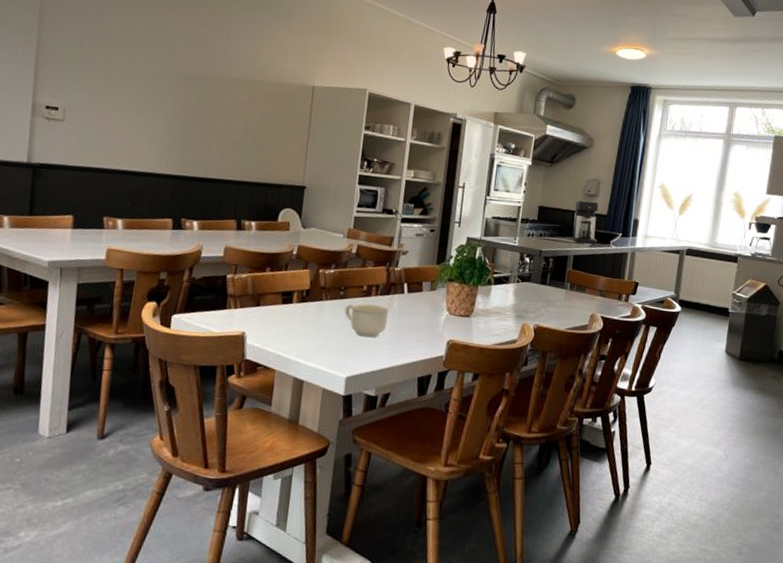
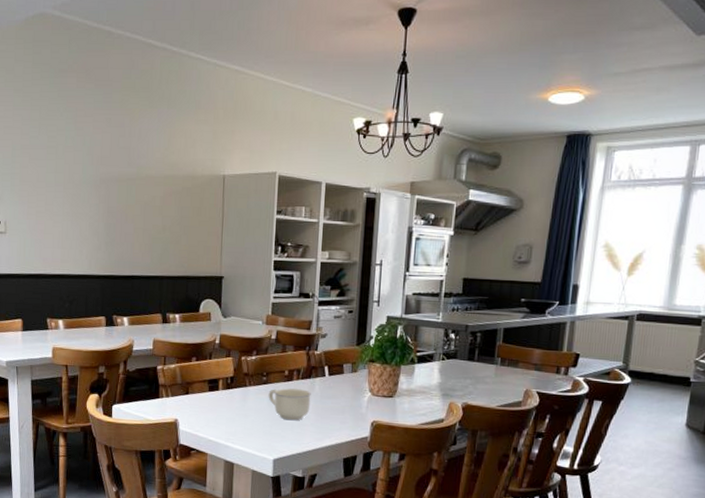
coffee maker: present [572,200,599,245] -> none [502,268,531,315]

